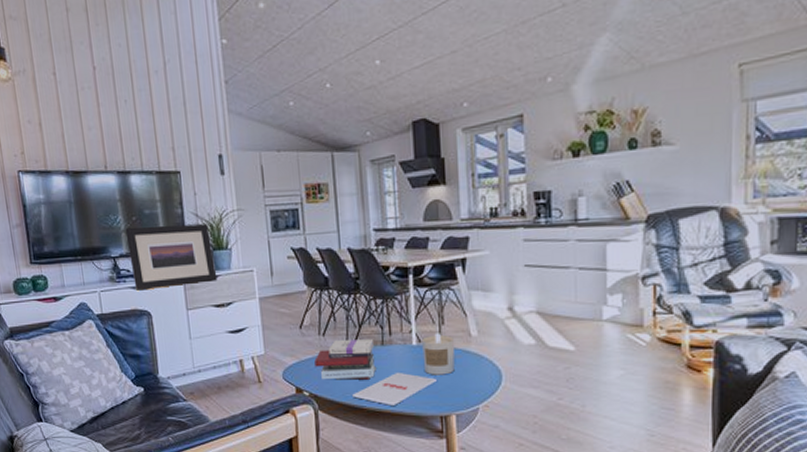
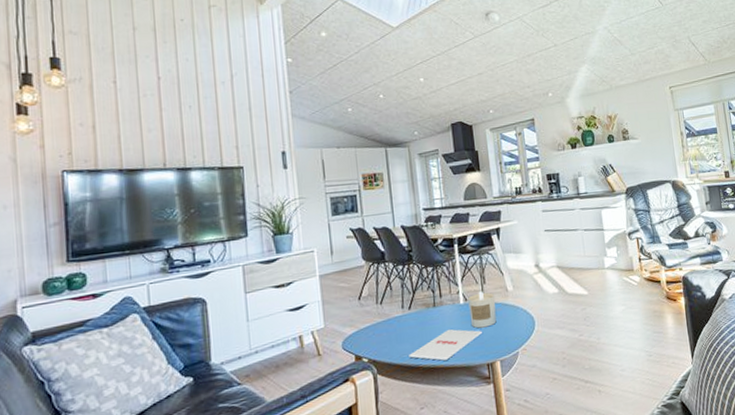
picture frame: present [125,224,218,290] -> none [182,212,278,279]
books: present [314,339,376,380] -> none [373,302,430,346]

